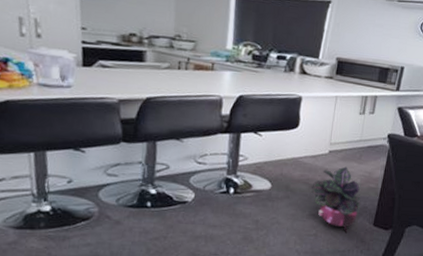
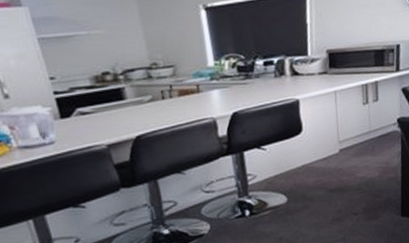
potted plant: present [311,166,361,234] -> none [329,162,385,231]

